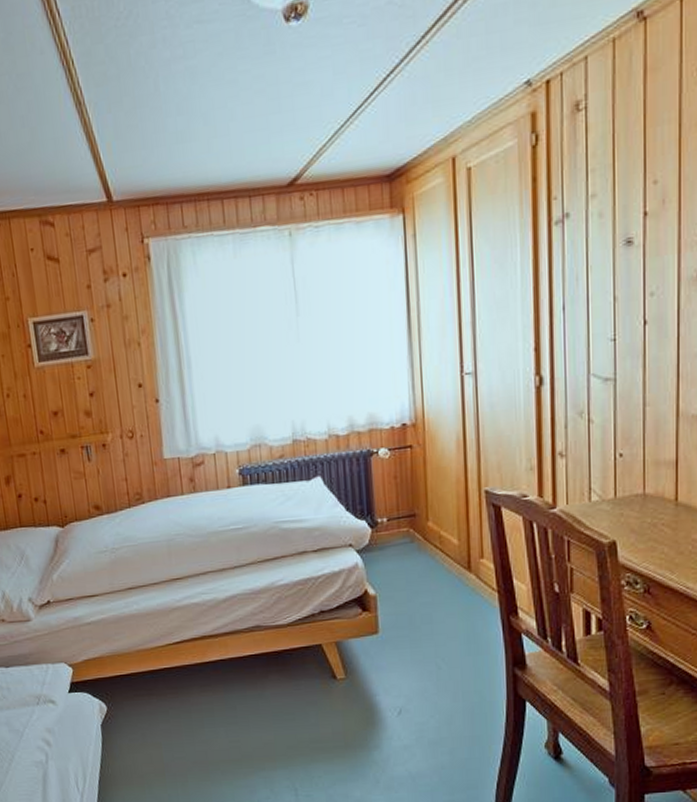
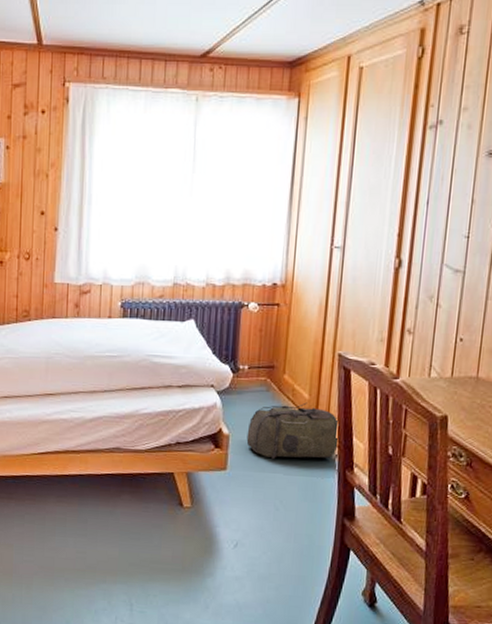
backpack: none [395,548,499,615] -> present [246,402,340,459]

